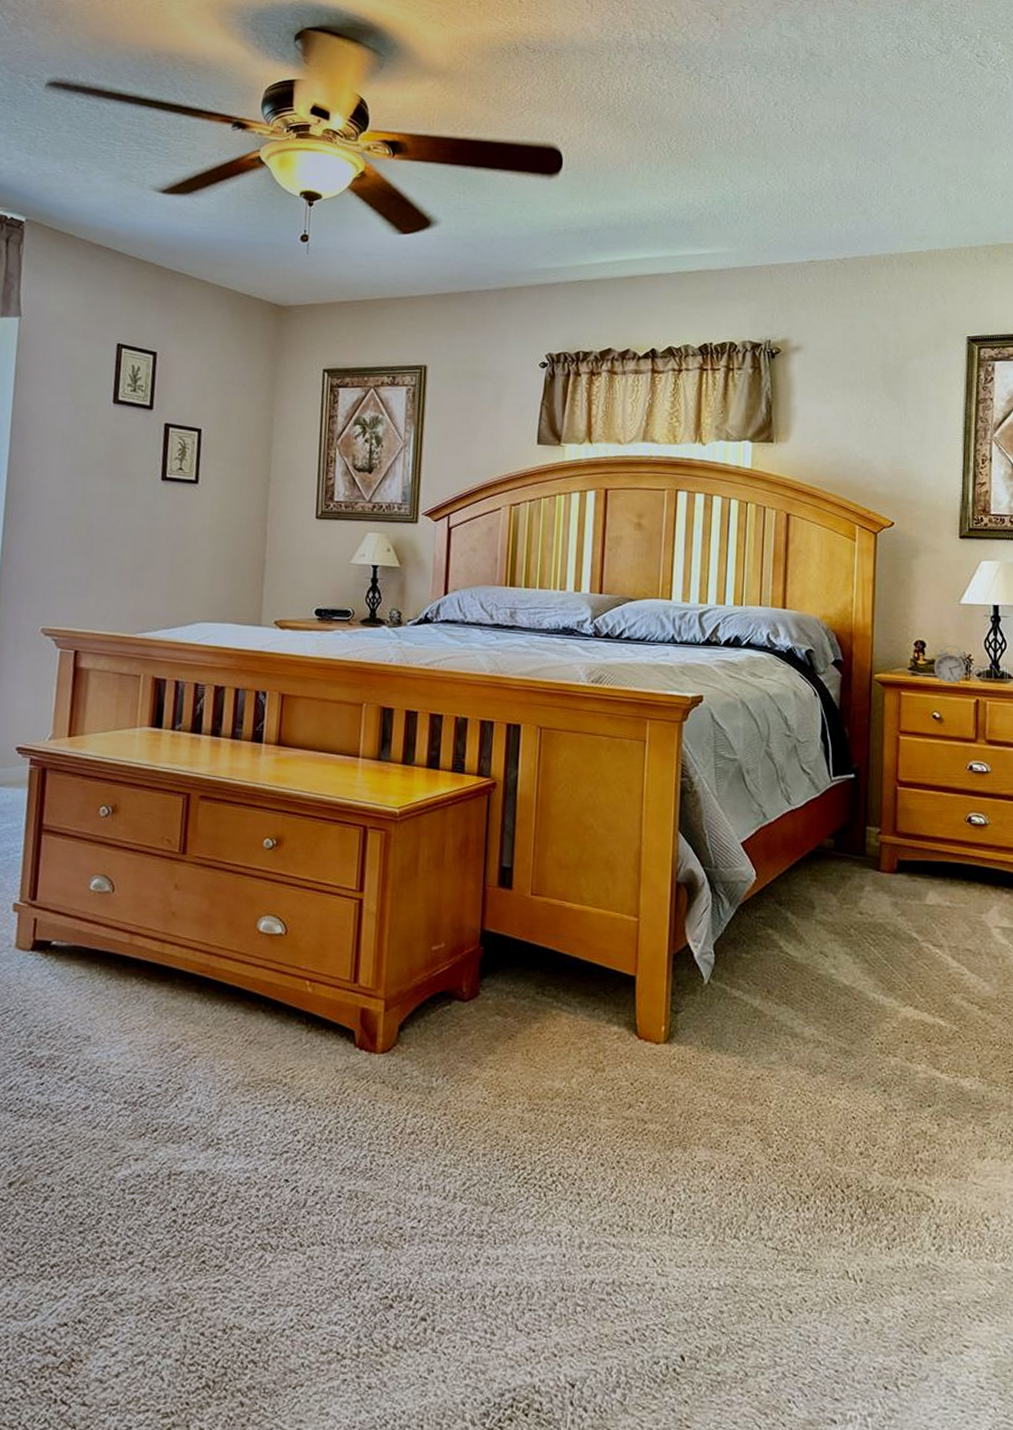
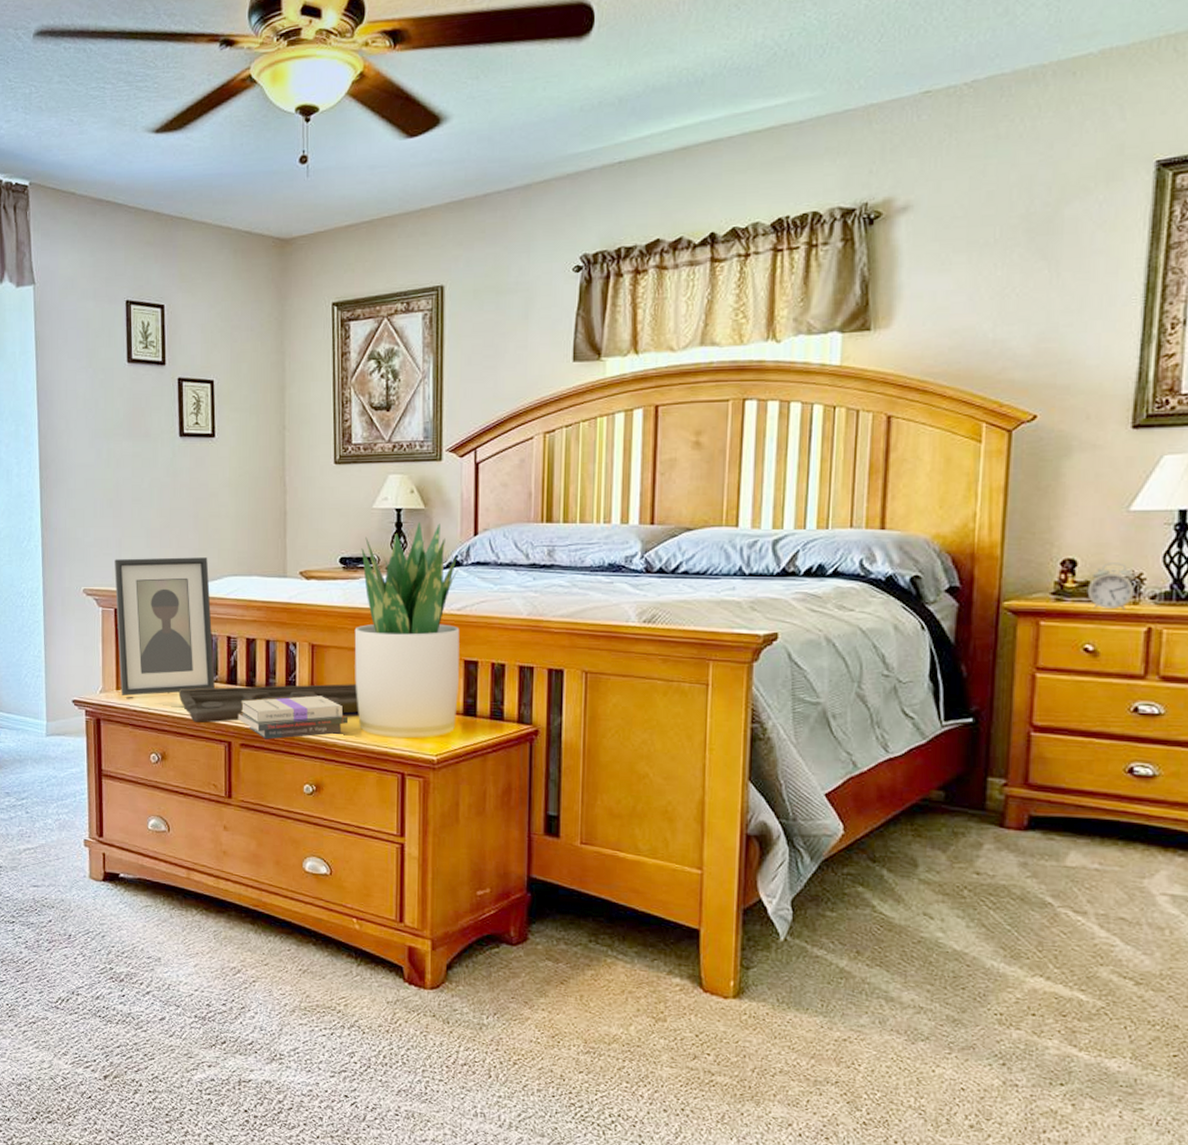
picture frame: none [73,599,181,744] -> present [114,557,215,697]
decorative tray: none [137,734,326,774] -> present [178,684,359,724]
books: none [199,746,314,792] -> present [238,695,349,740]
planter: none [323,579,428,791] -> present [354,522,460,739]

